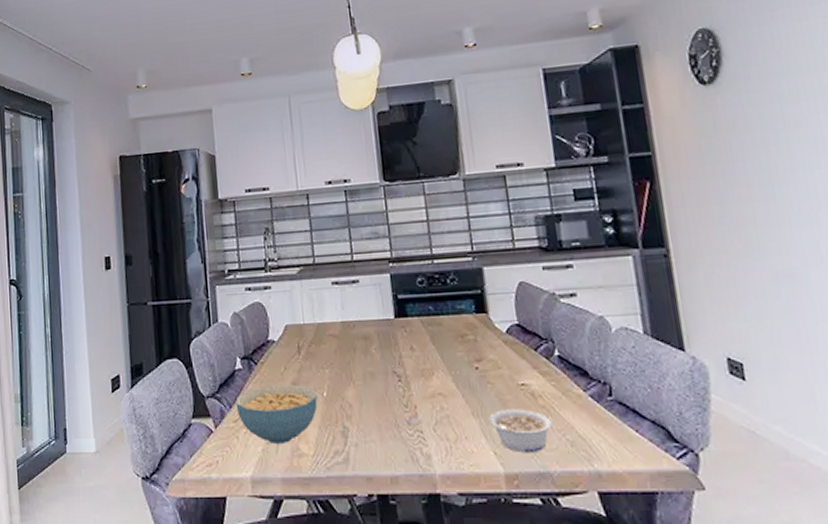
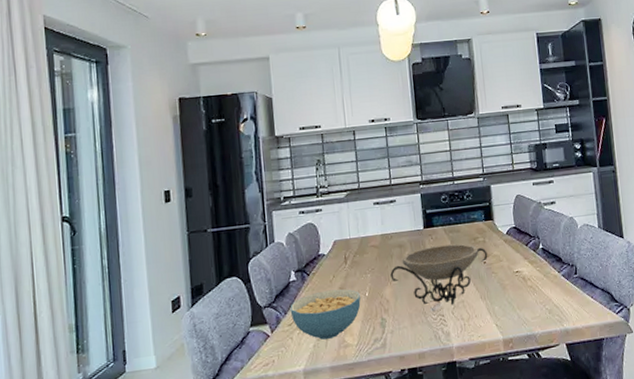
decorative bowl: none [353,340,481,420] -> present [390,244,488,305]
legume: present [488,409,553,453] -> none [492,290,538,323]

